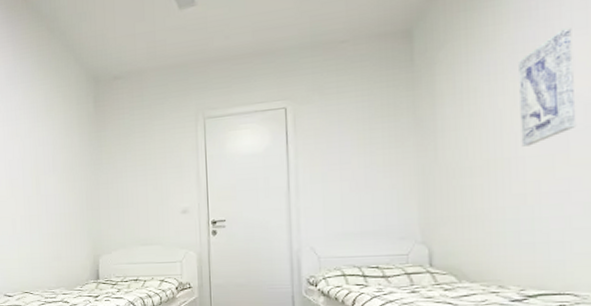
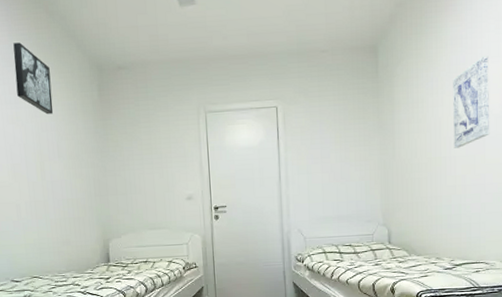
wall art: none [16,61,50,129] -> present [13,42,54,115]

